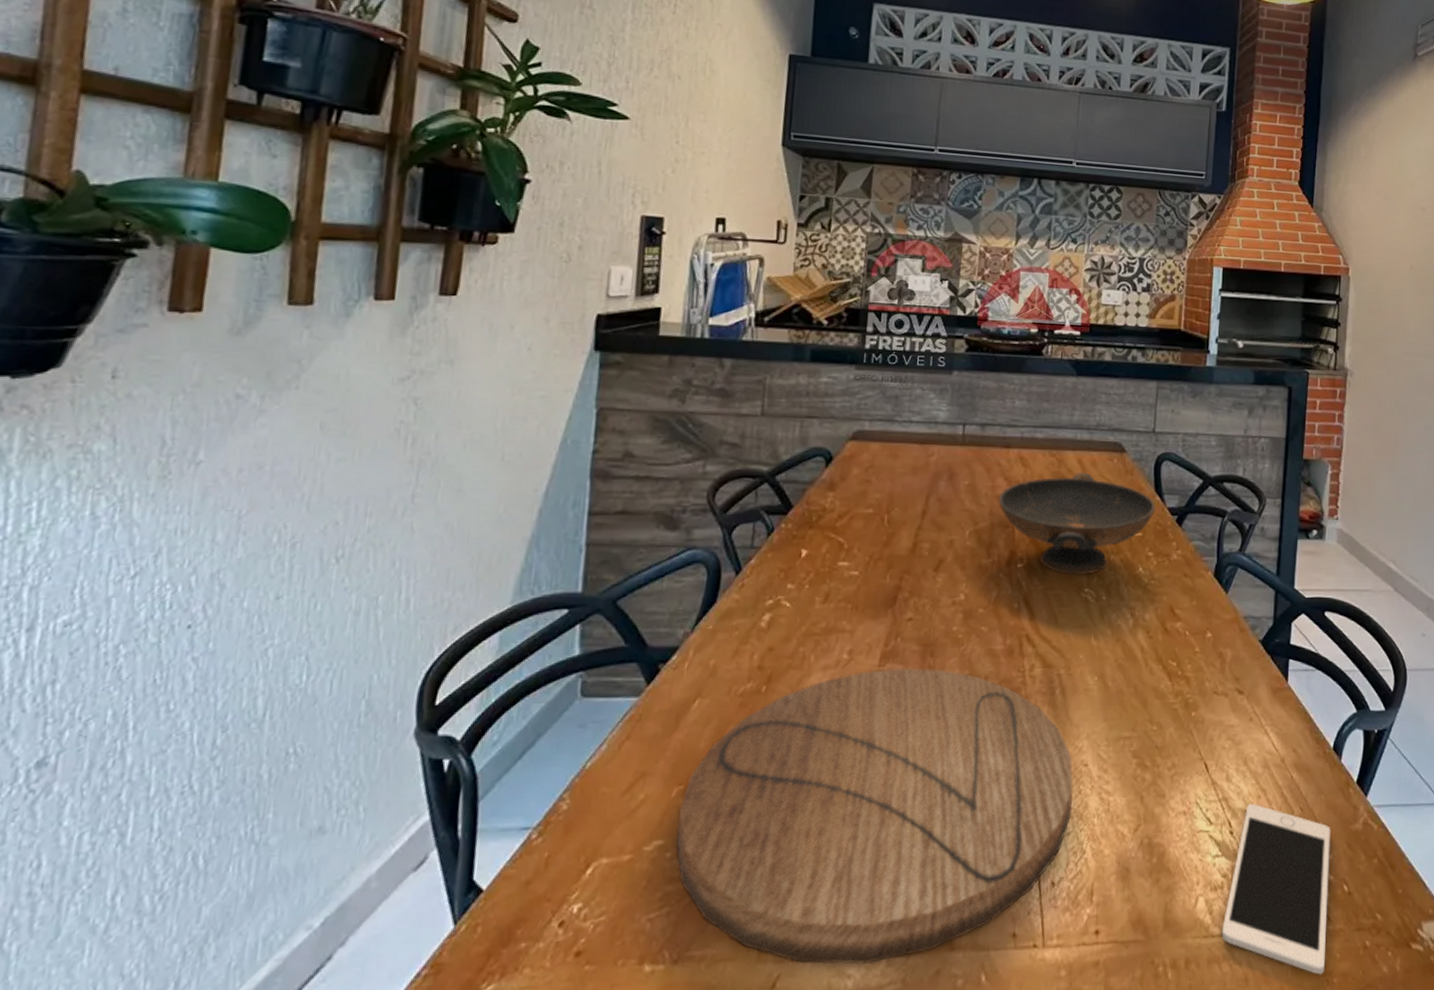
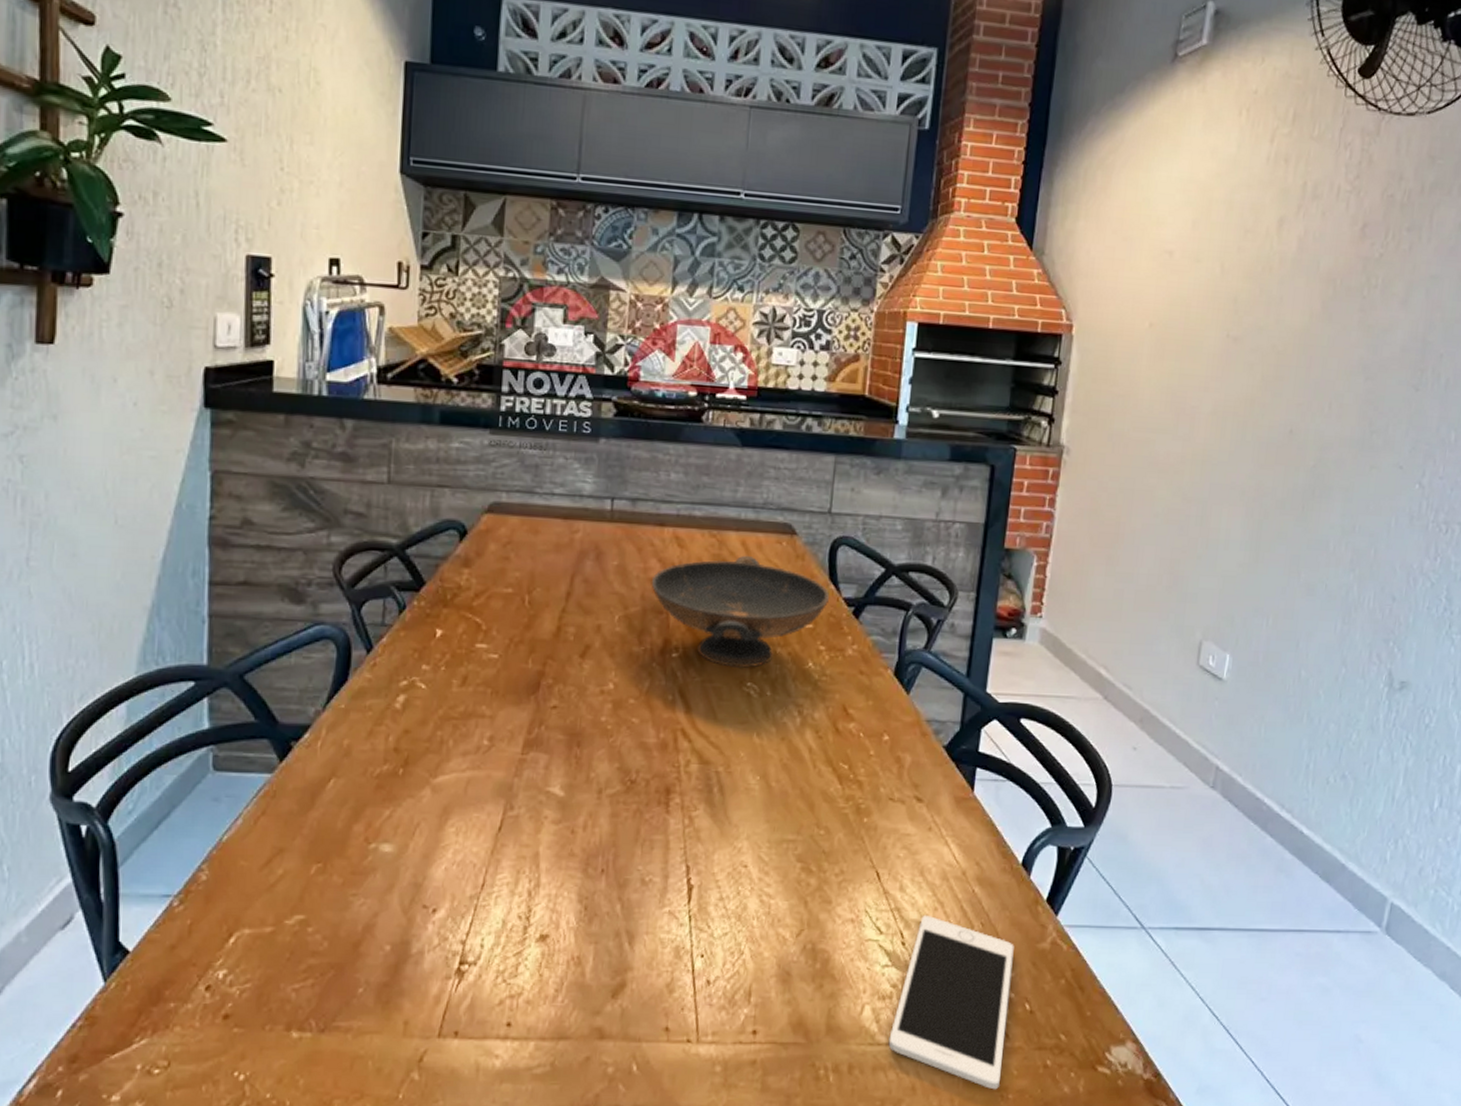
cutting board: present [676,668,1074,964] -> none [318,757,732,1045]

